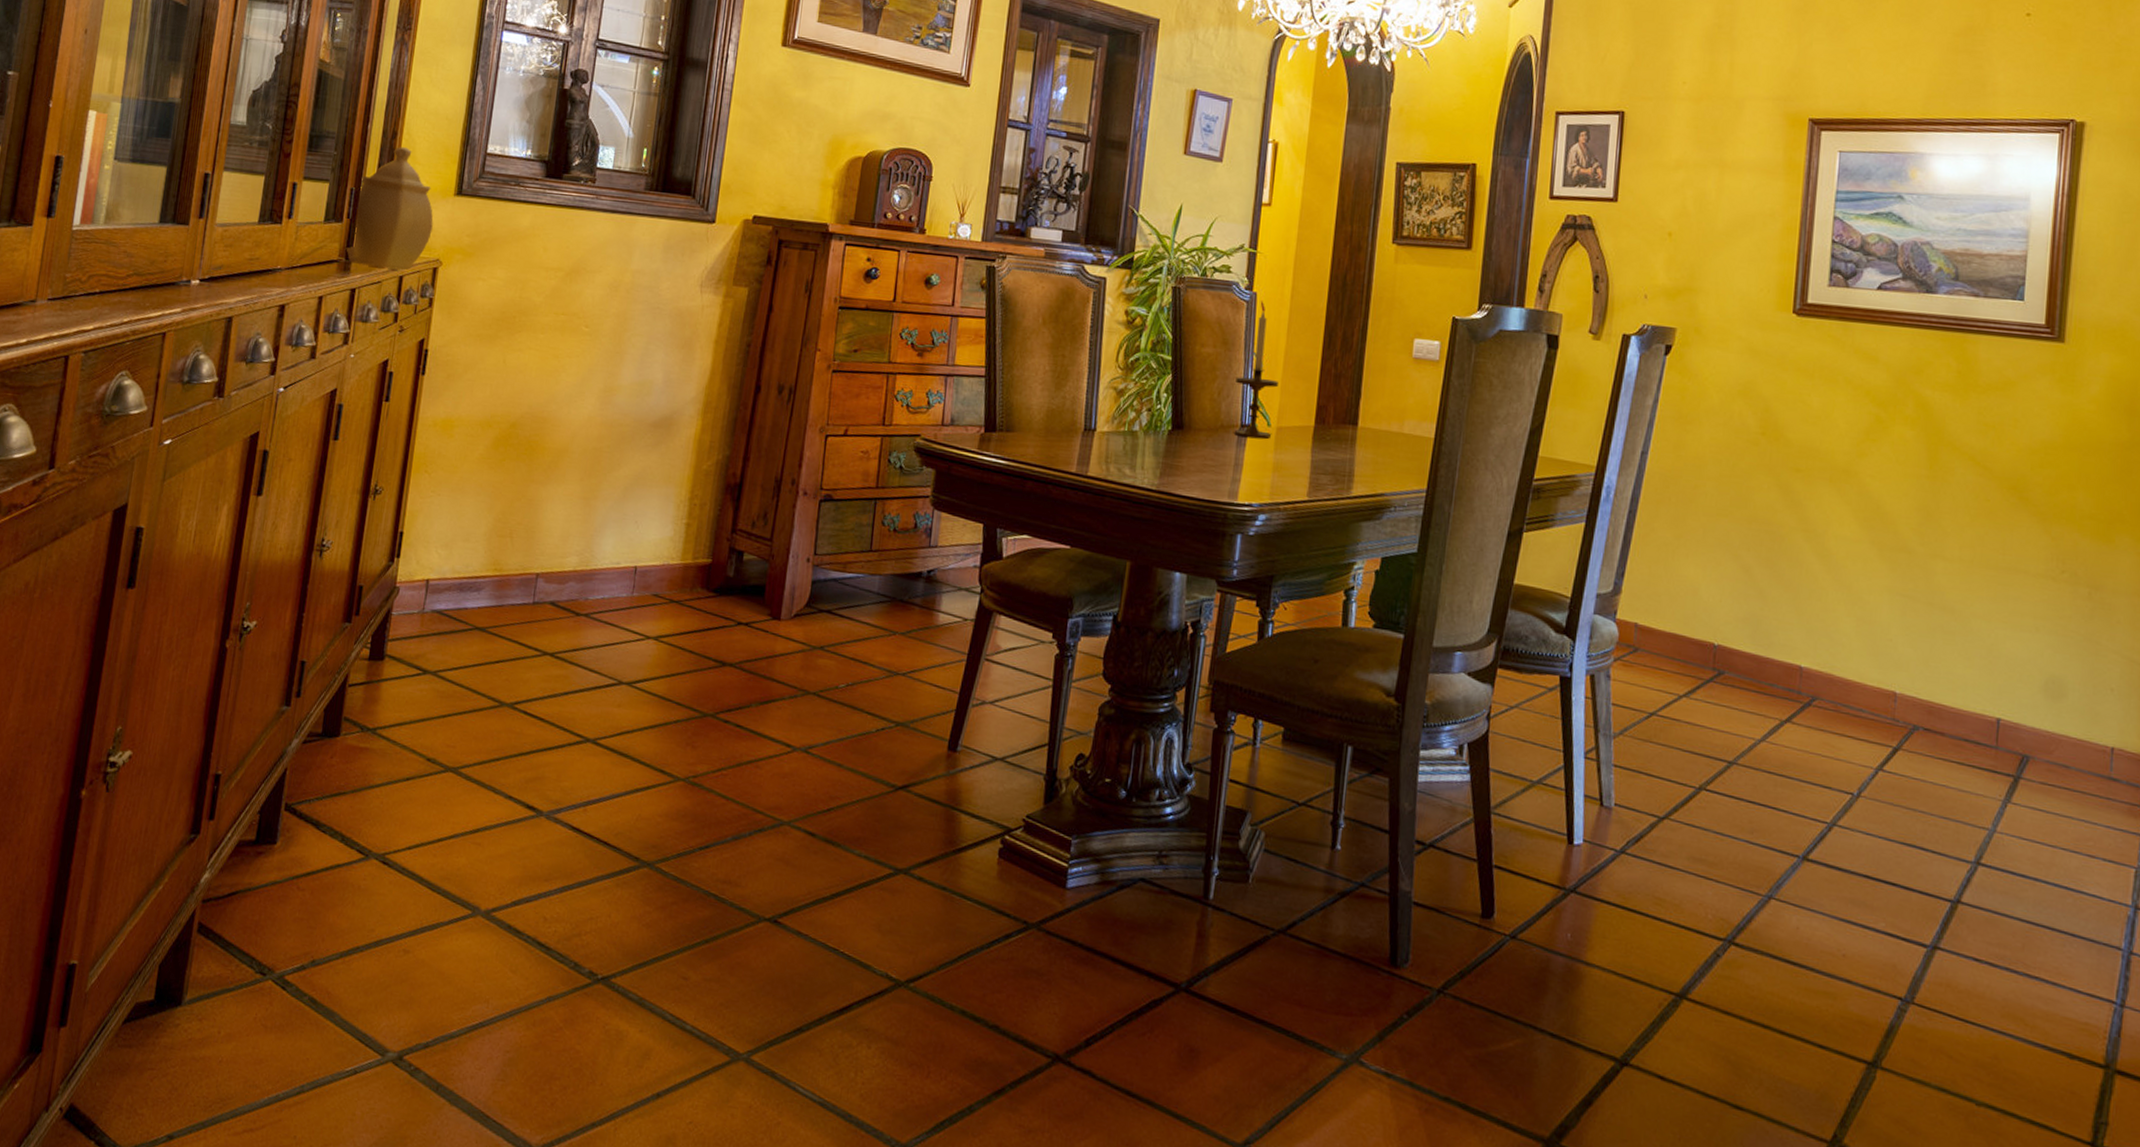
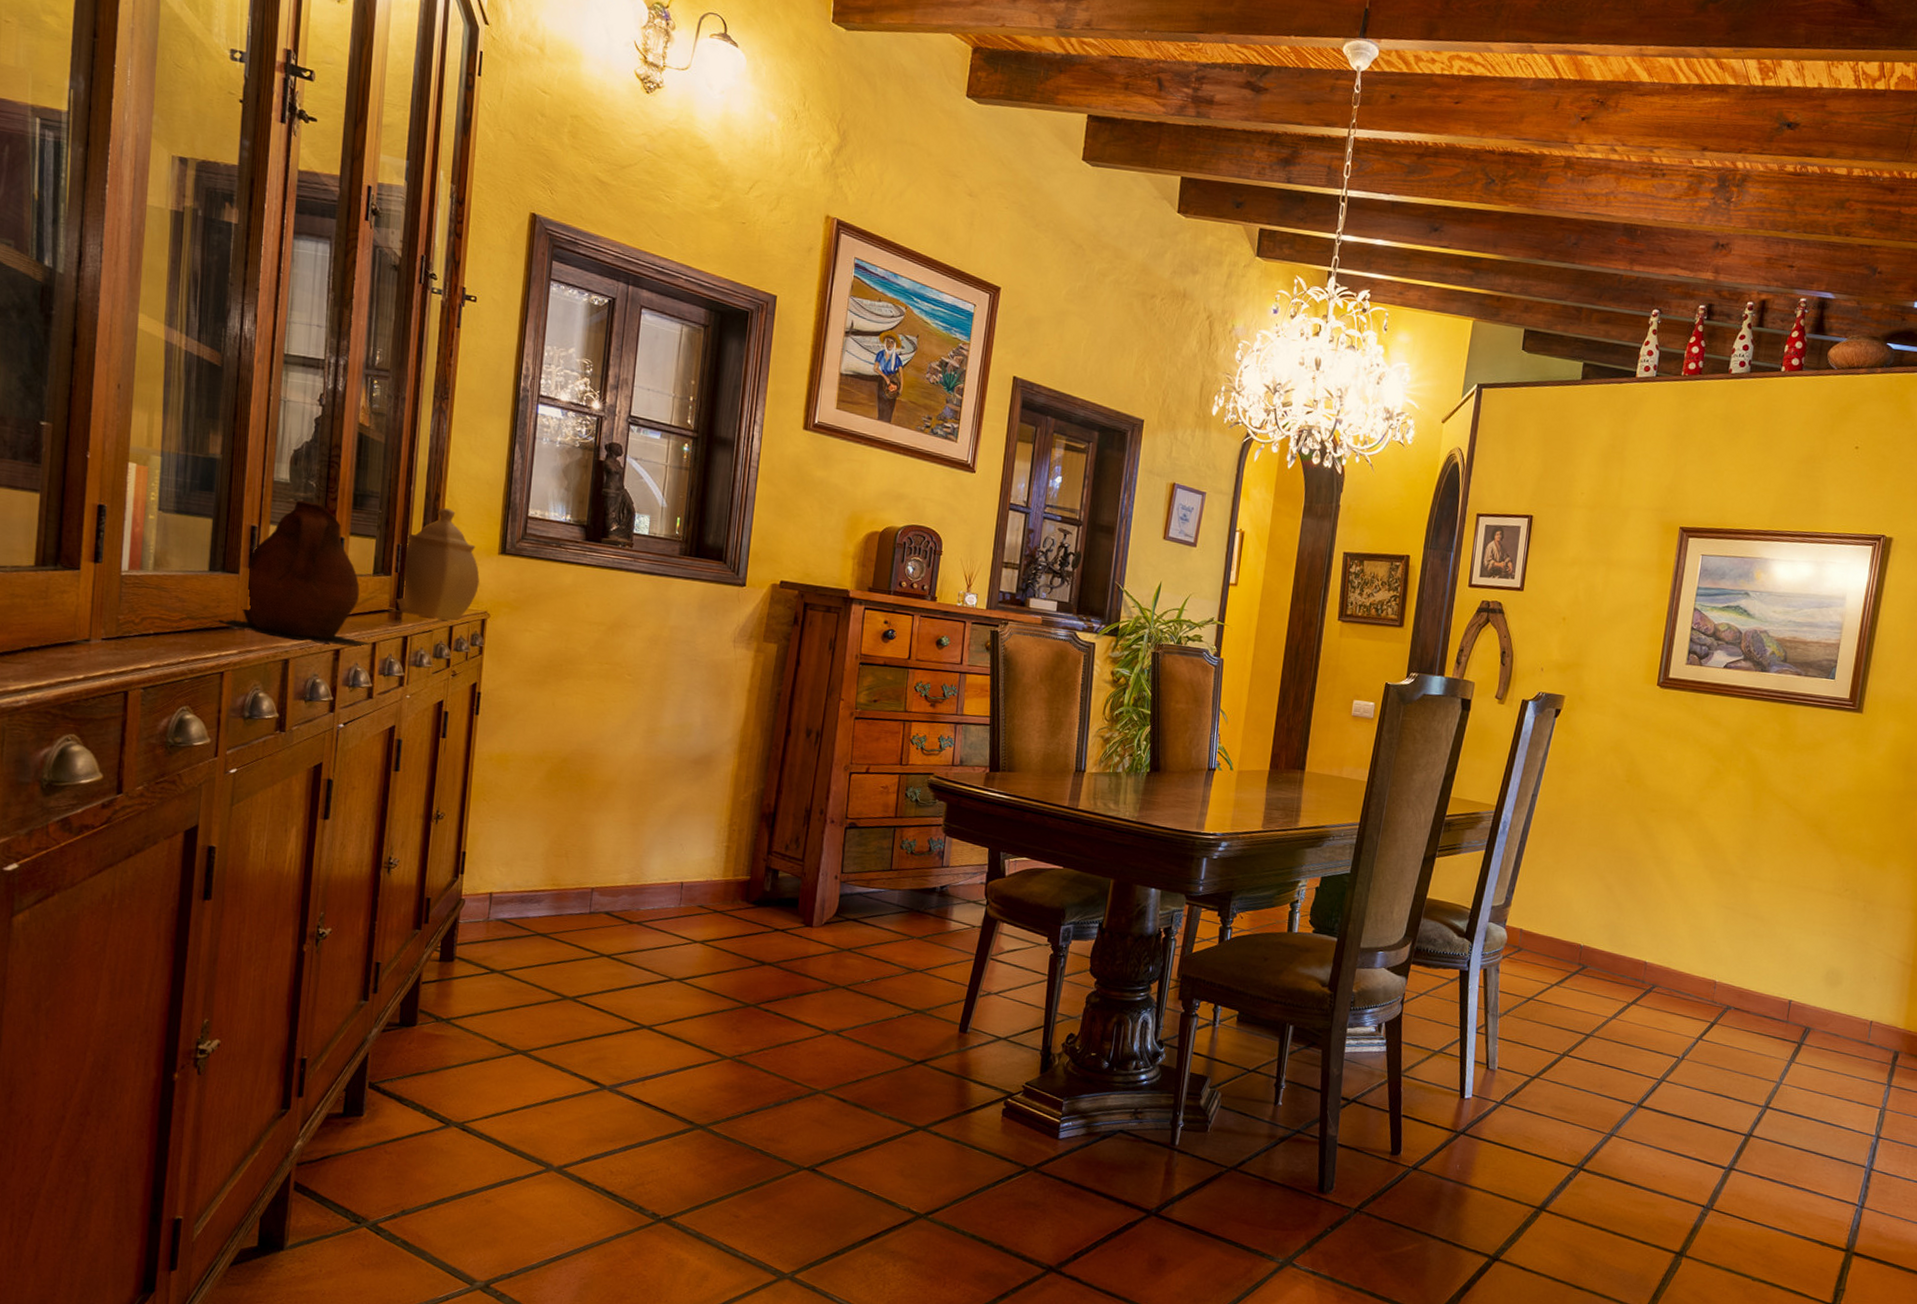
ceramic pitcher: none [156,144,316,300] -> present [210,500,370,646]
candlestick: present [1233,301,1278,440] -> none [1202,666,1240,781]

